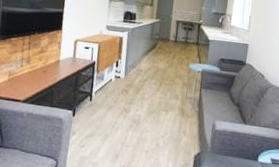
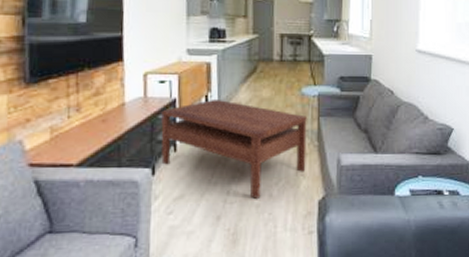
coffee table: none [80,65,191,146] -> present [161,98,307,199]

